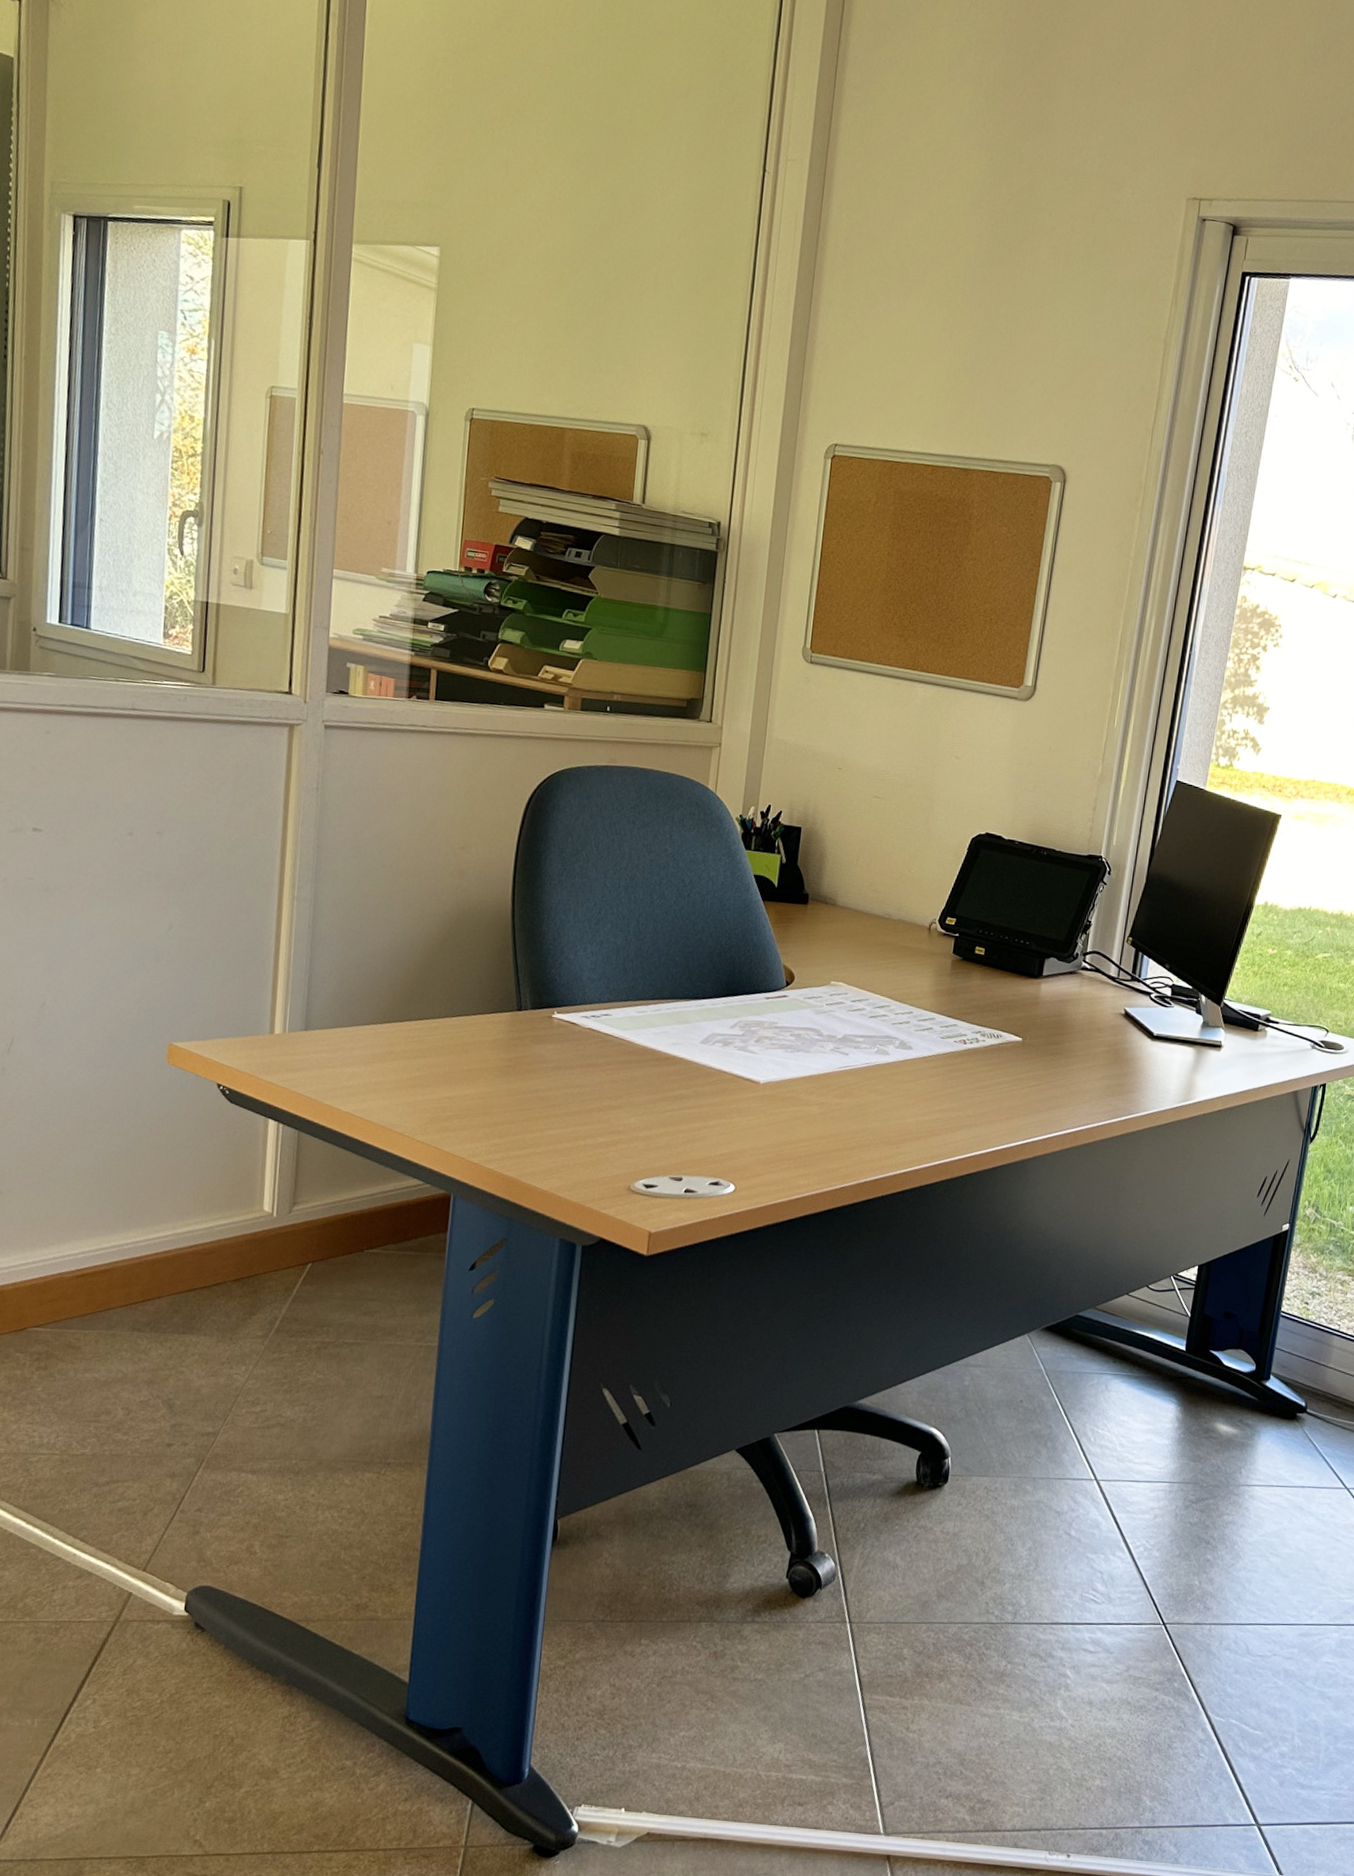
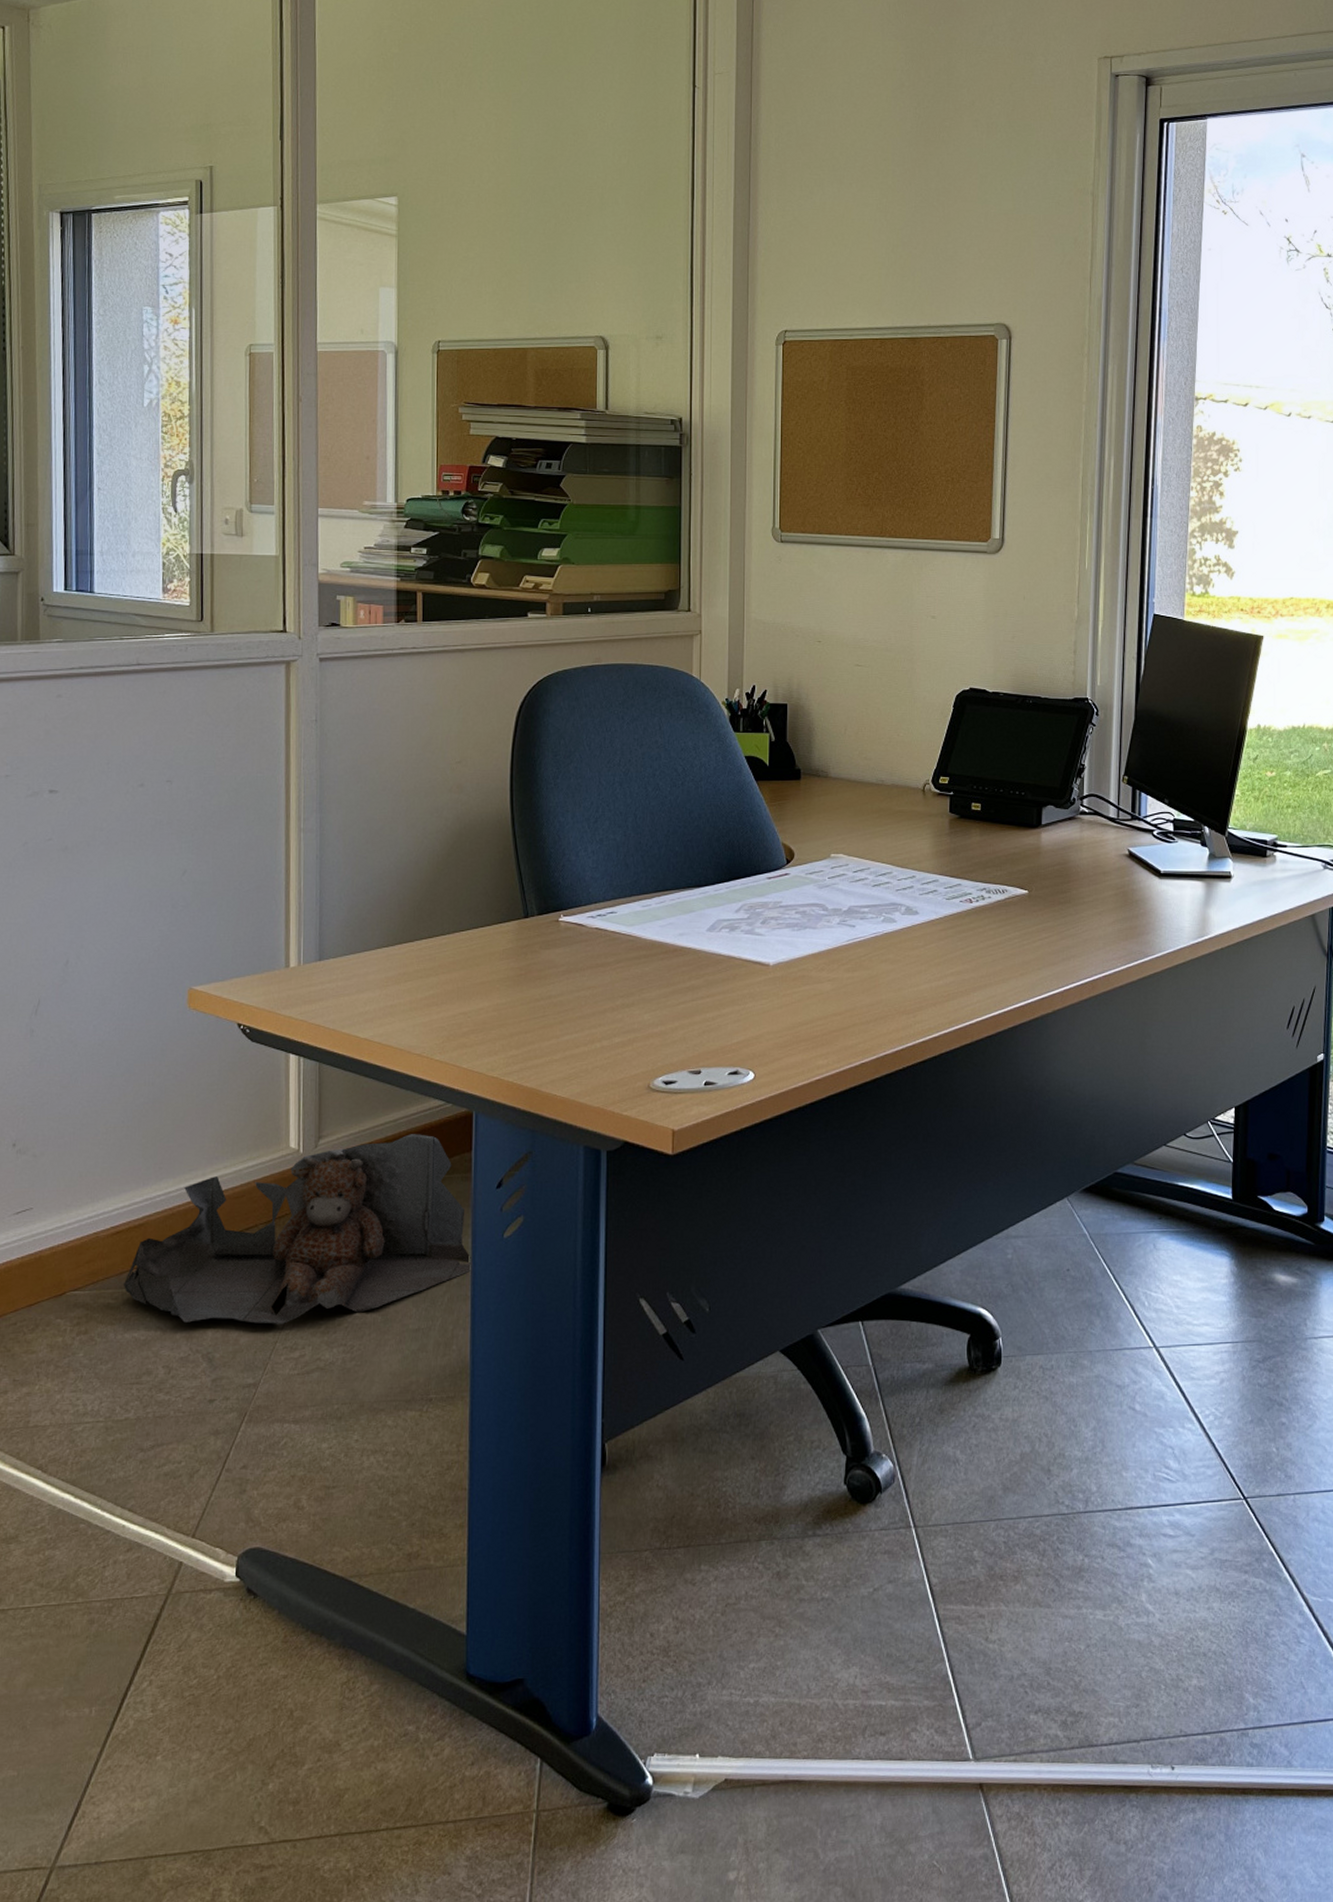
bag: none [86,1209,440,1379] -> present [124,1134,472,1324]

